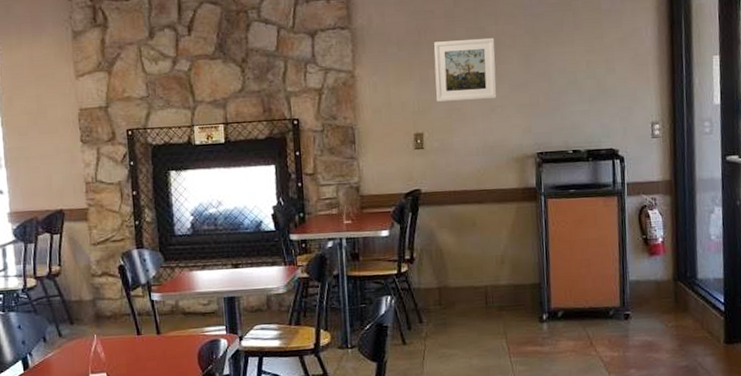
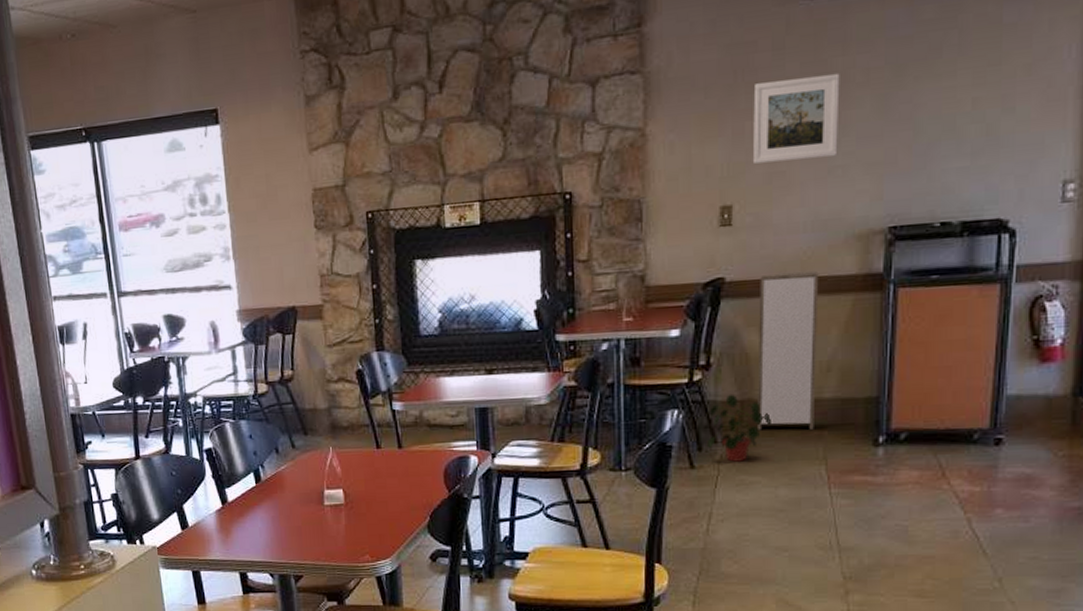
potted plant: none [414,282,463,339] -> present [706,394,771,463]
storage cabinet: none [447,184,495,312] -> present [757,270,819,431]

